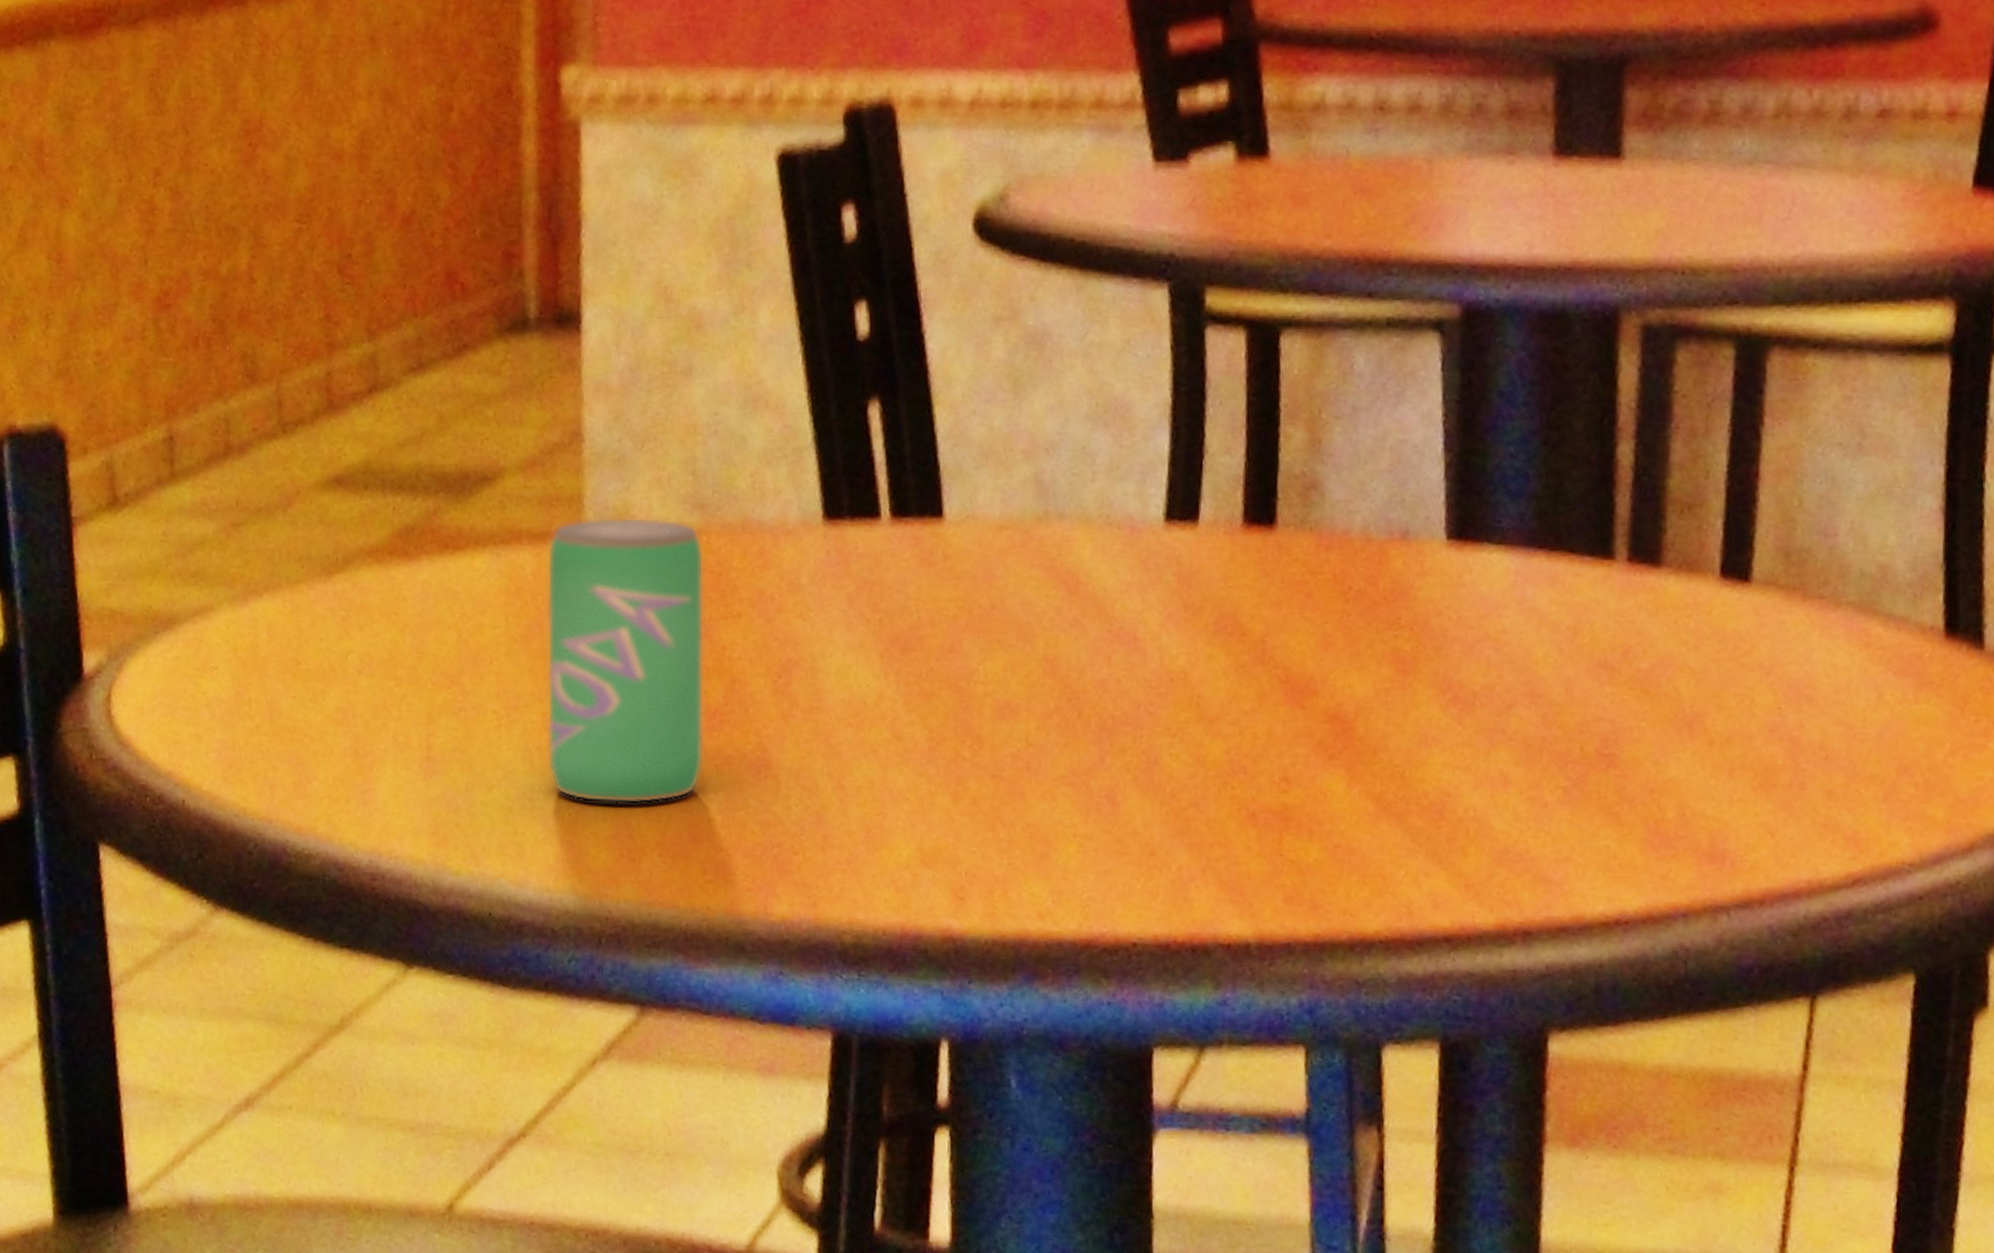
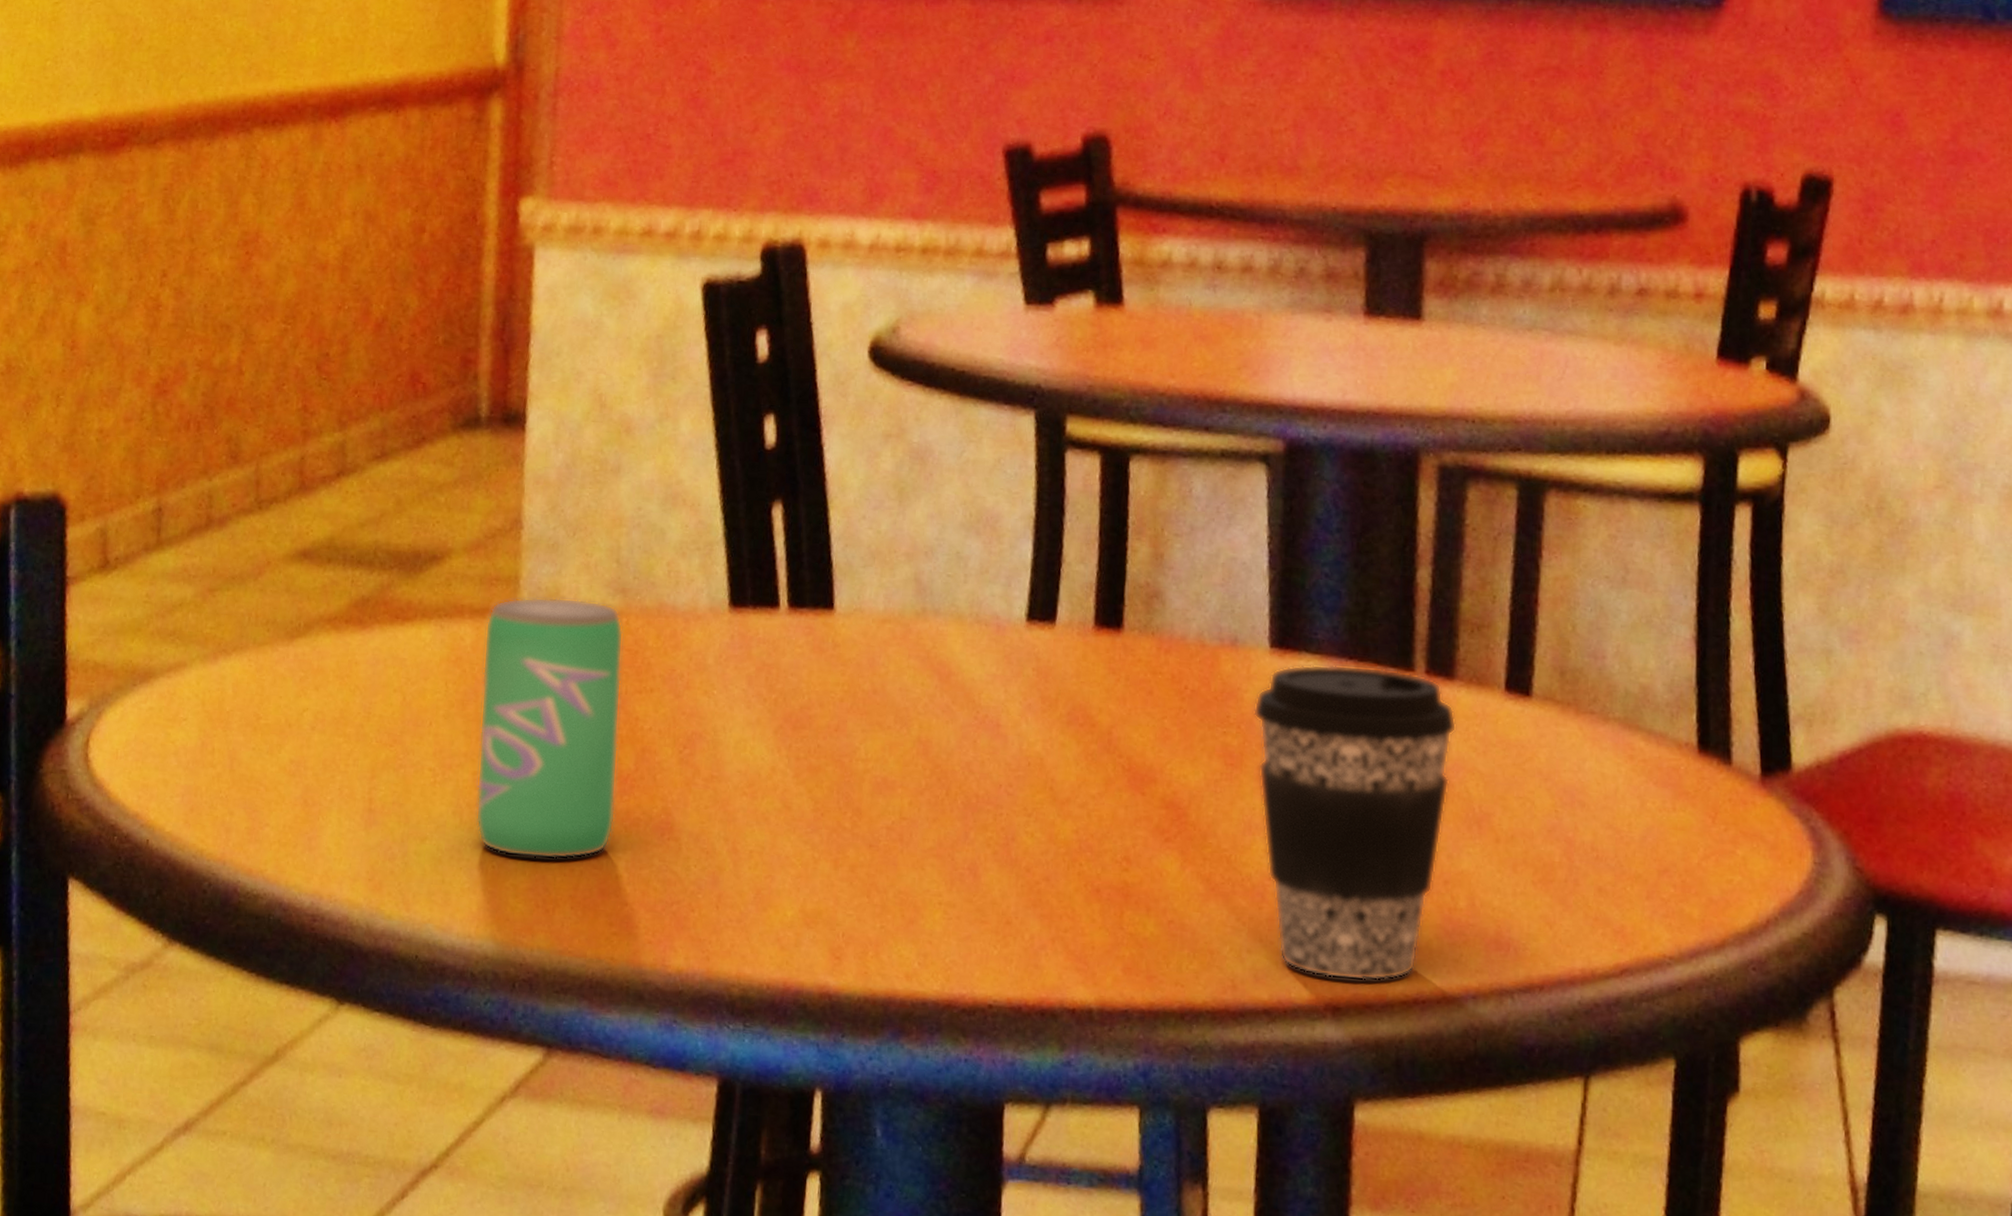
coffee cup: none [1429,555,1664,903] -> present [1254,664,1457,981]

